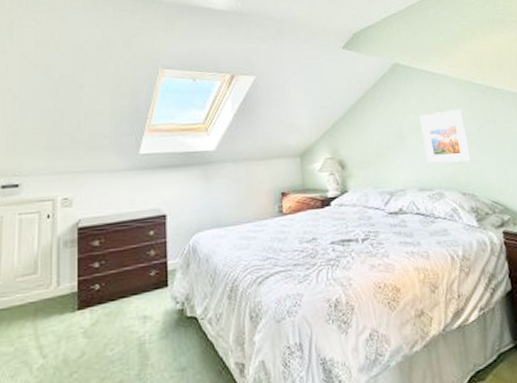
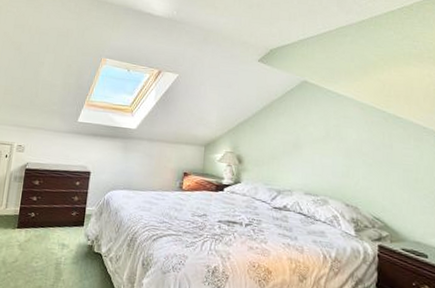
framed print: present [419,108,472,163] -> none [317,129,361,178]

